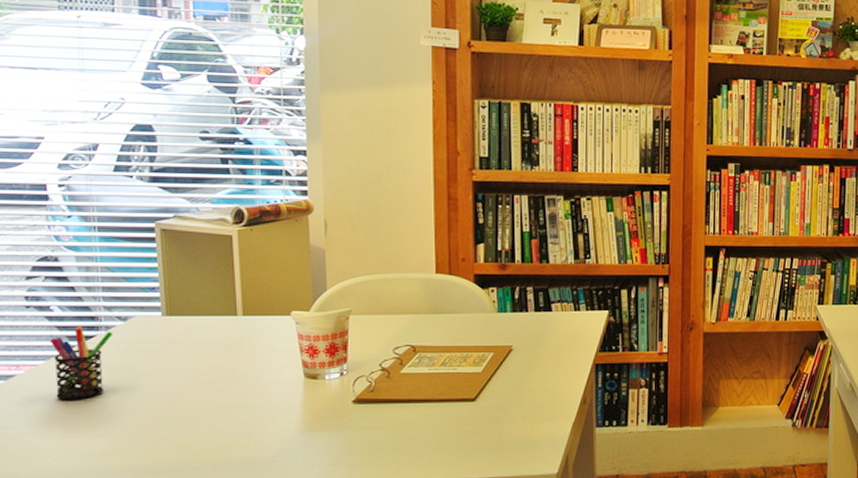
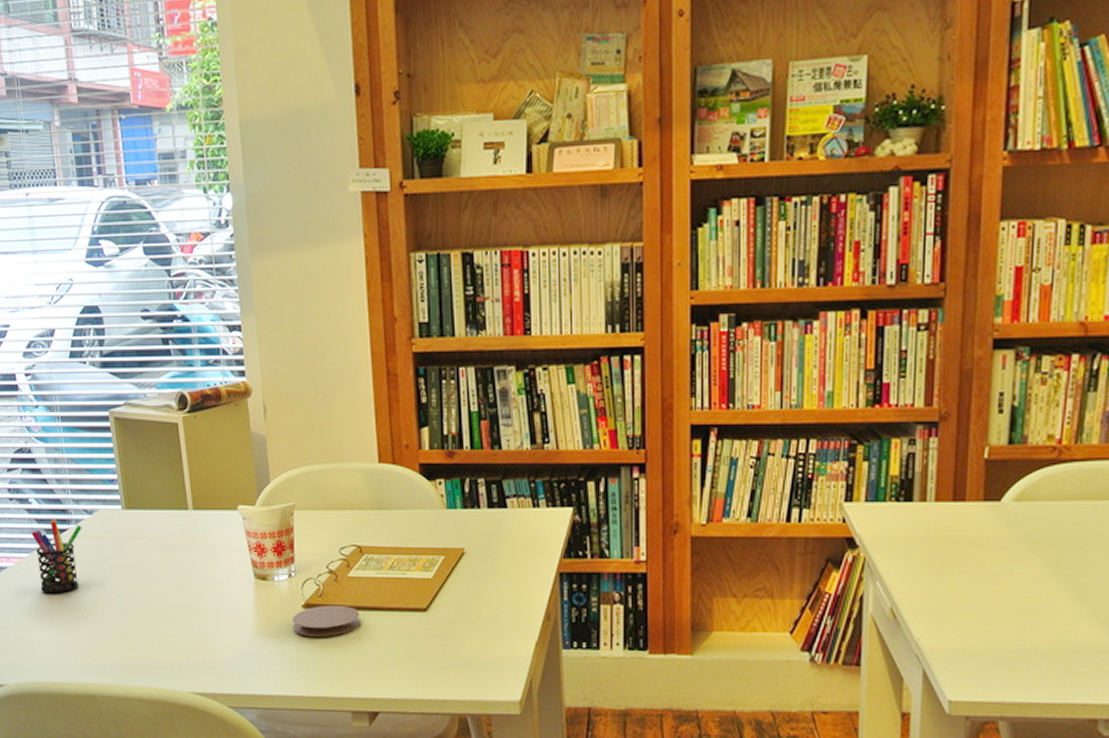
coaster: none [341,398,411,429] -> present [292,604,361,637]

